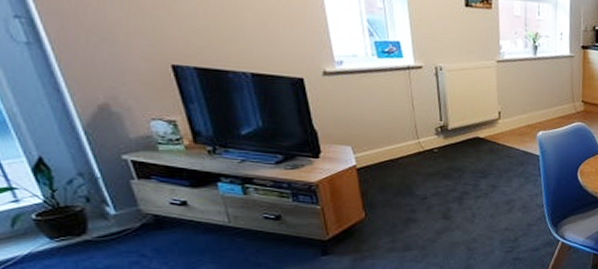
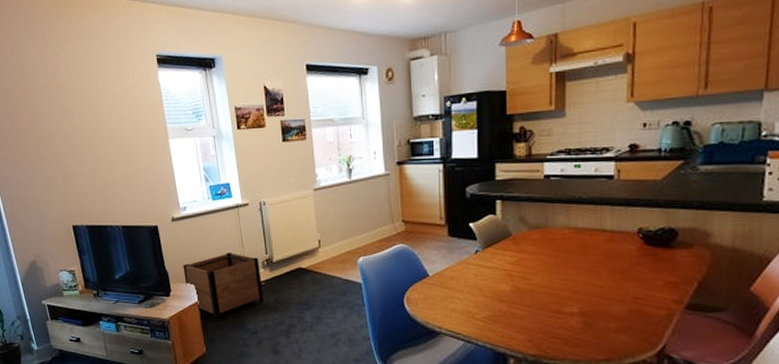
planter: none [337,116,435,185] -> present [183,252,263,320]

